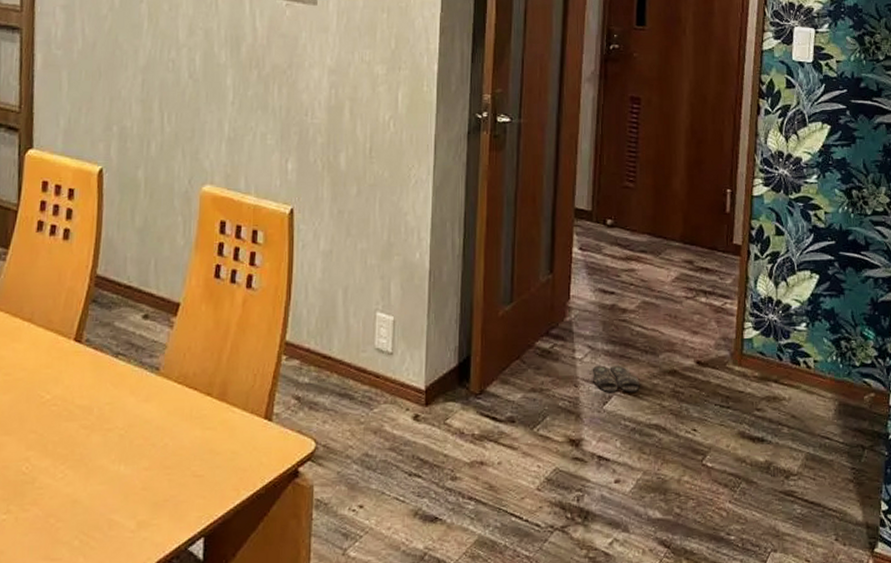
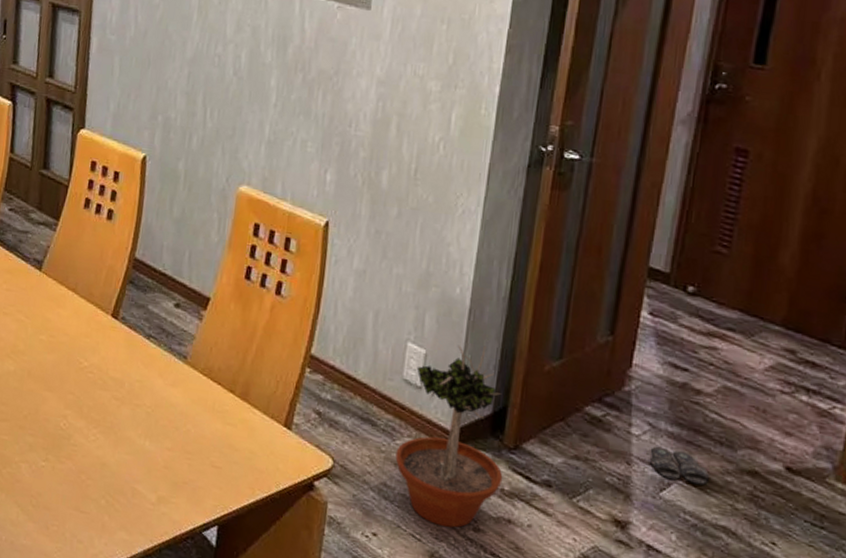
potted tree: none [374,303,472,483] -> present [395,344,503,528]

